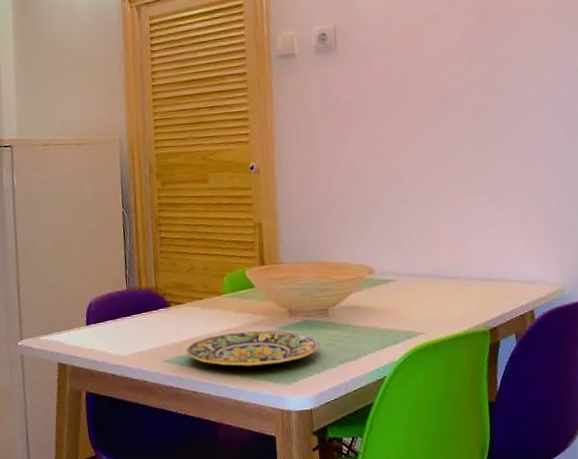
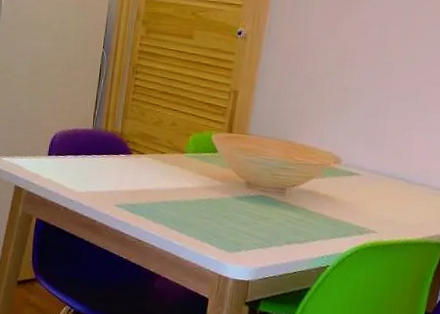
plate: present [187,331,321,367] -> none [139,191,271,231]

